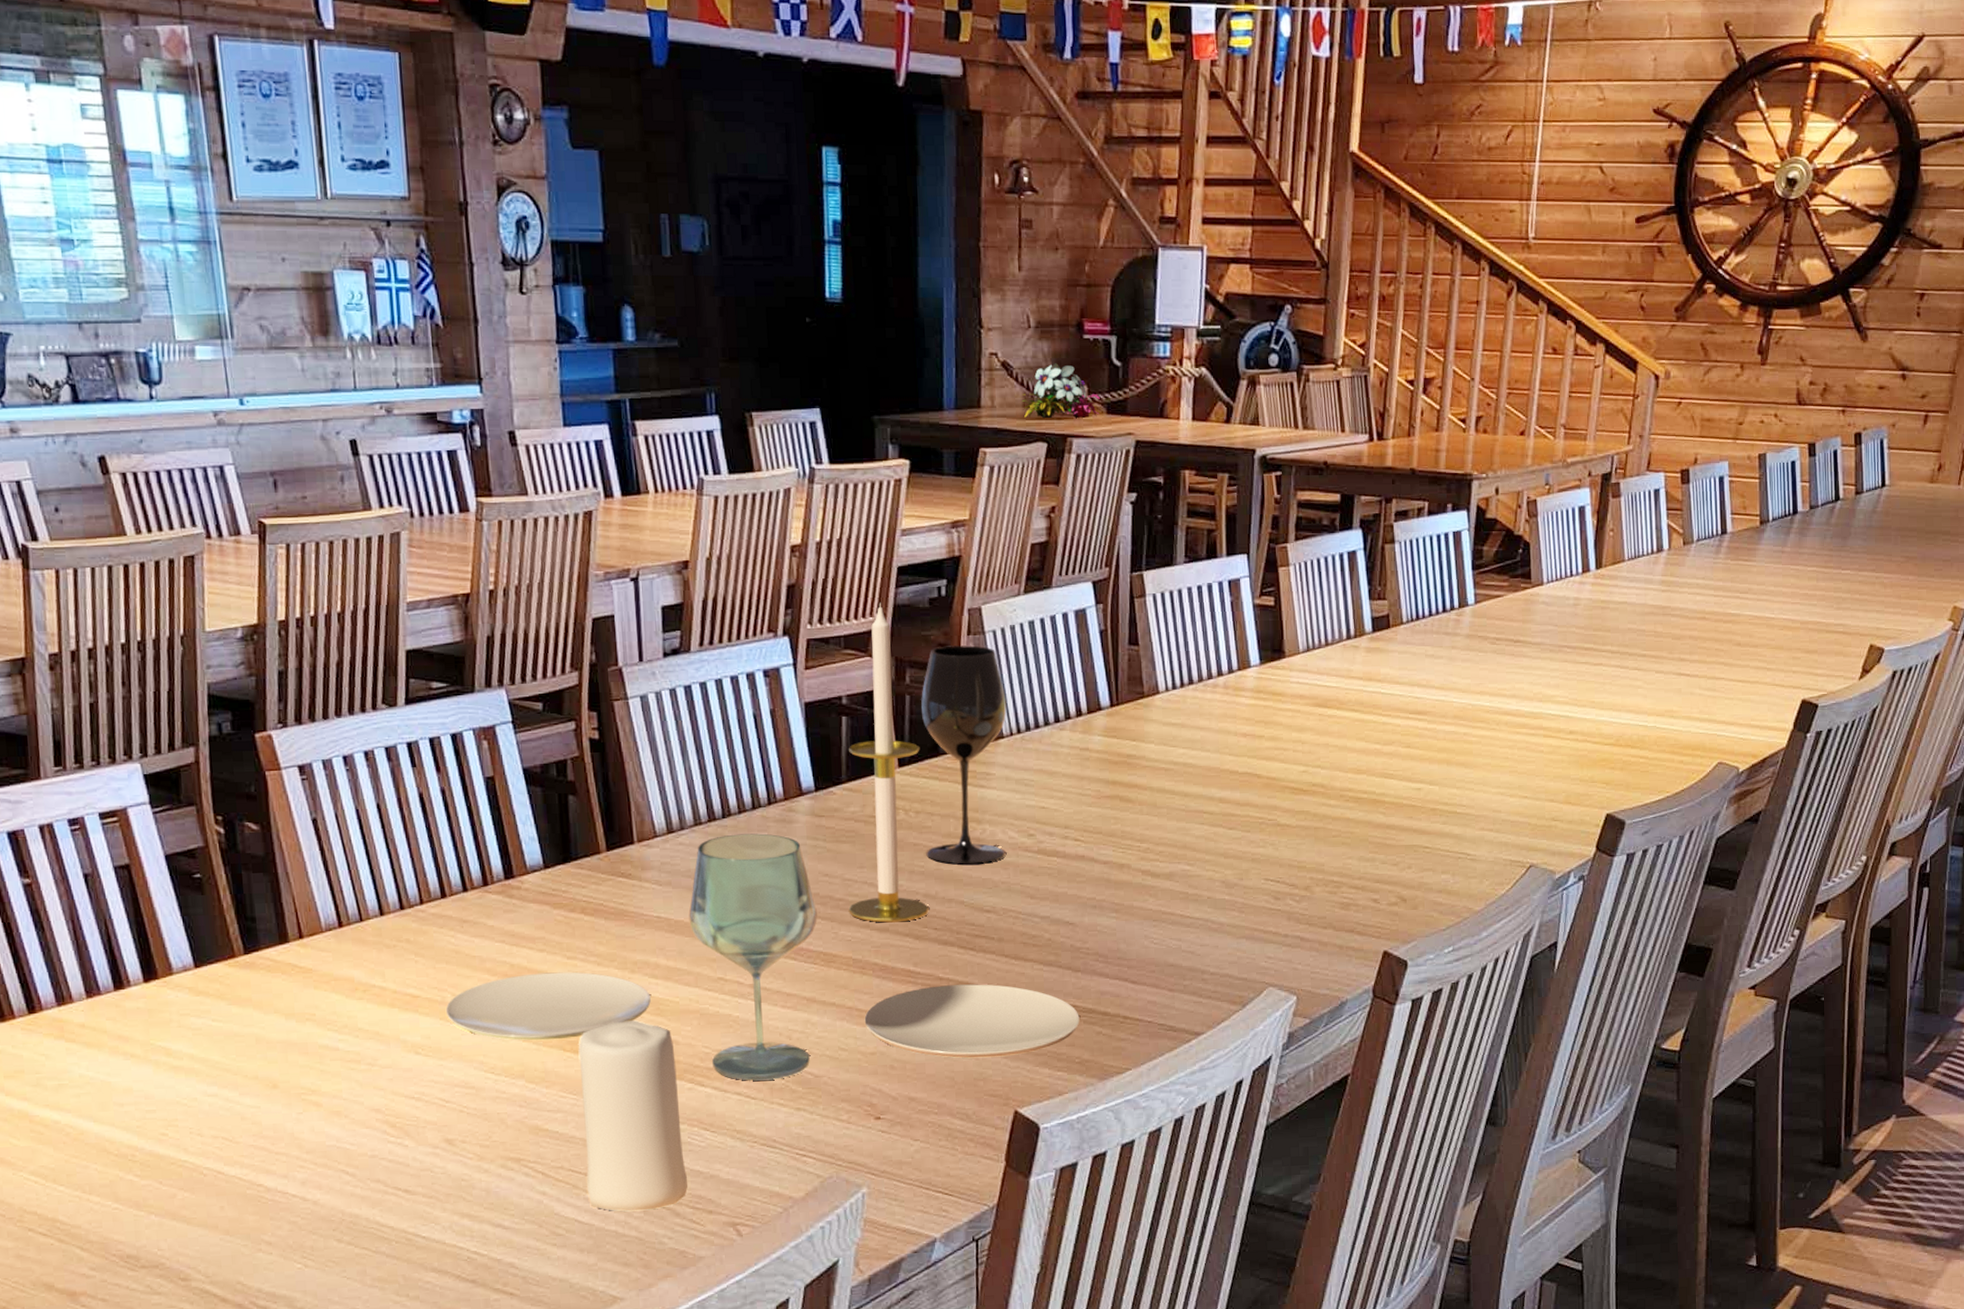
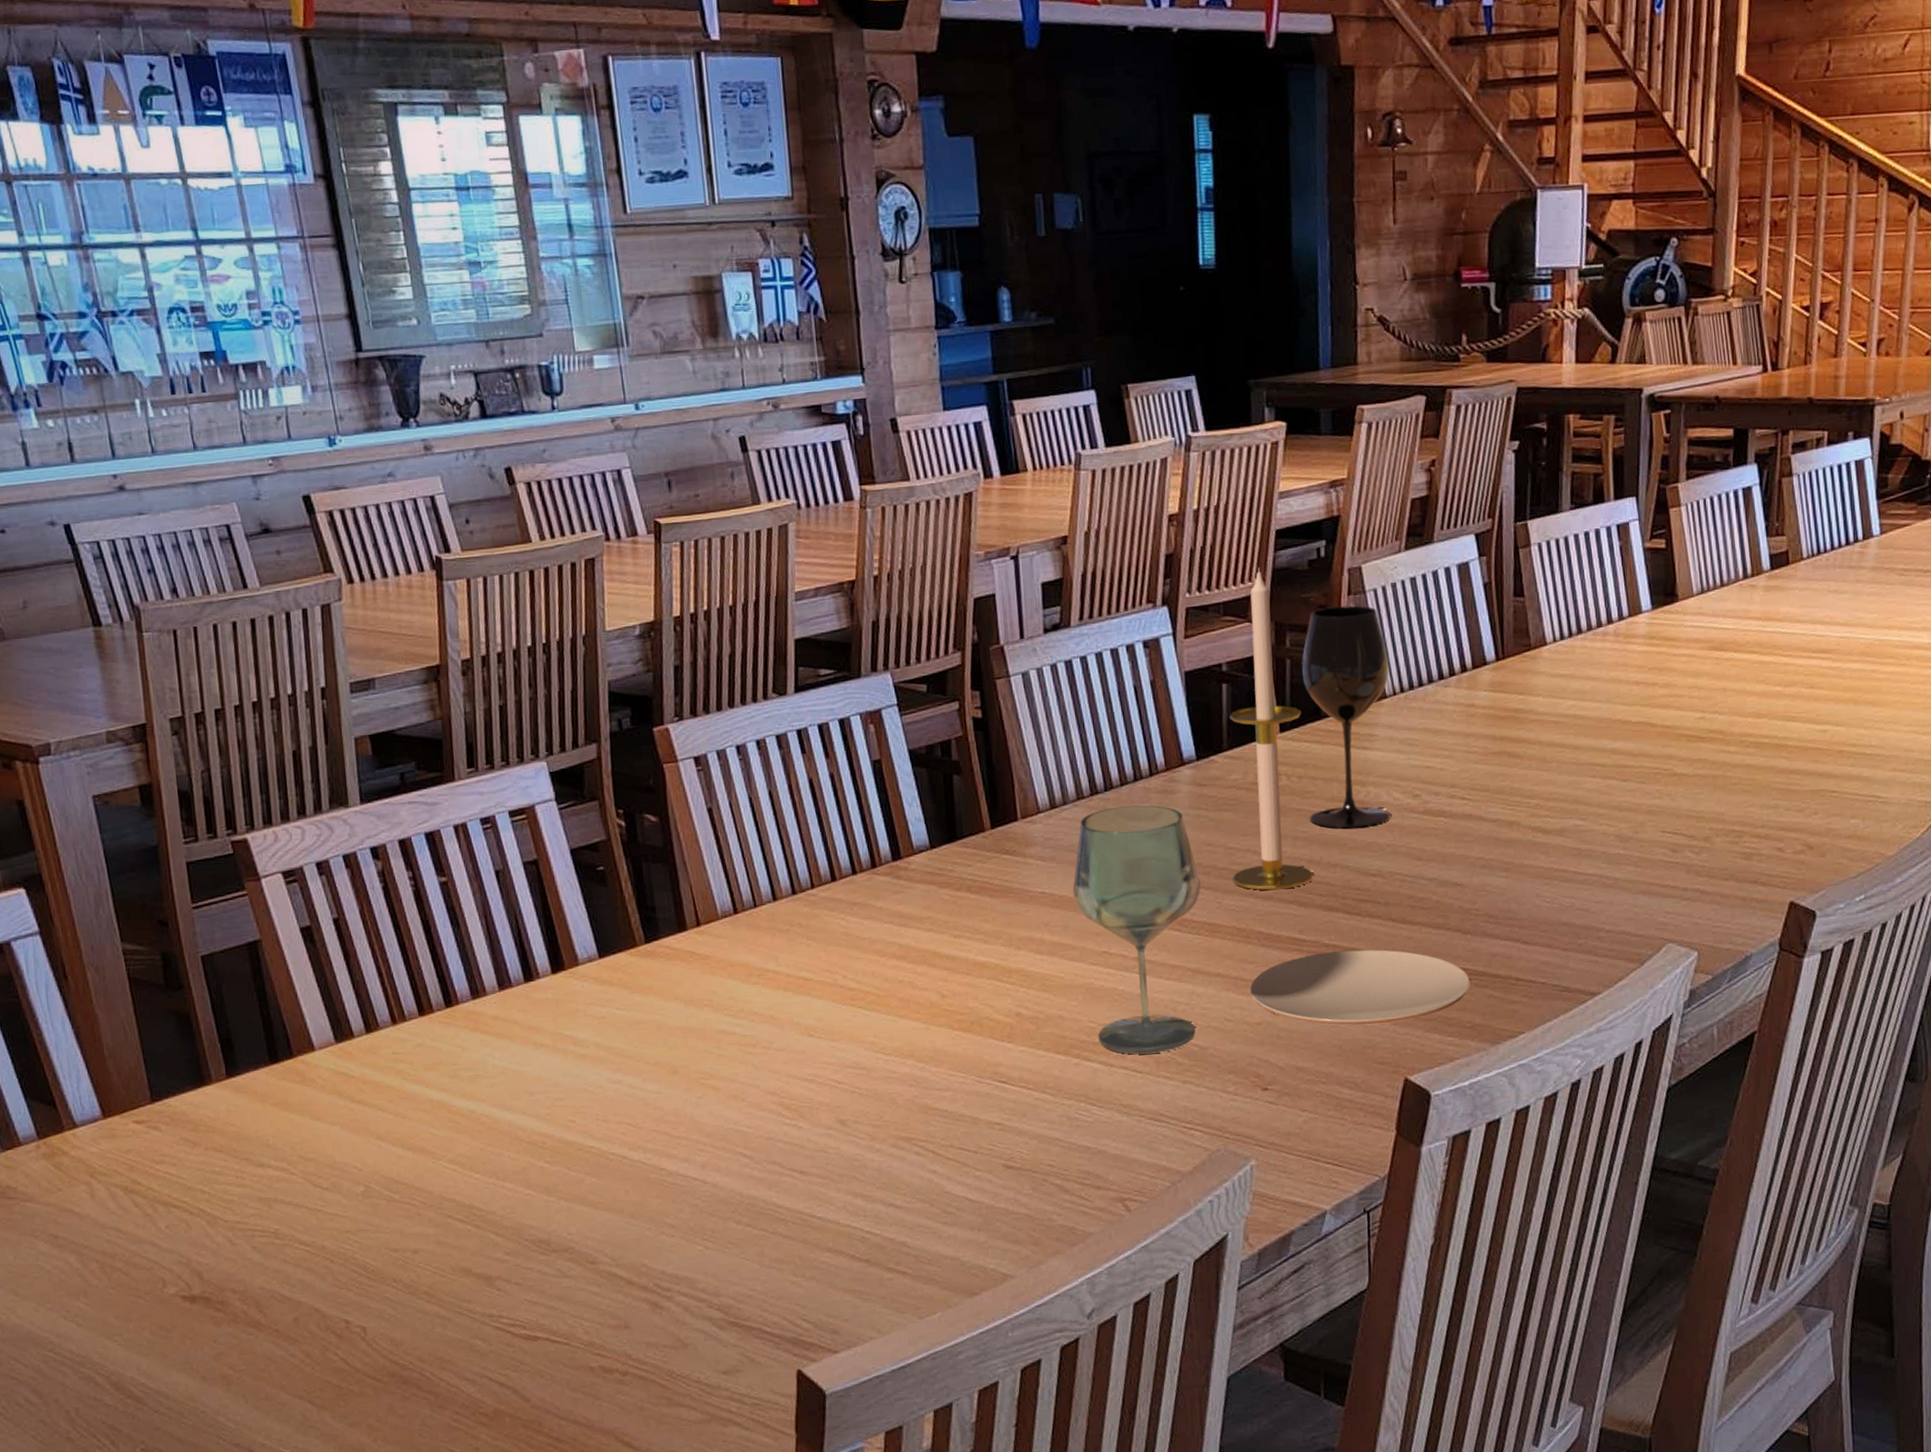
plate: present [445,972,651,1041] -> none [837,950,1037,1020]
candle: present [578,1020,689,1212] -> none [966,997,1077,1189]
flower arrangement: present [1021,363,1104,420] -> none [1399,314,1484,373]

